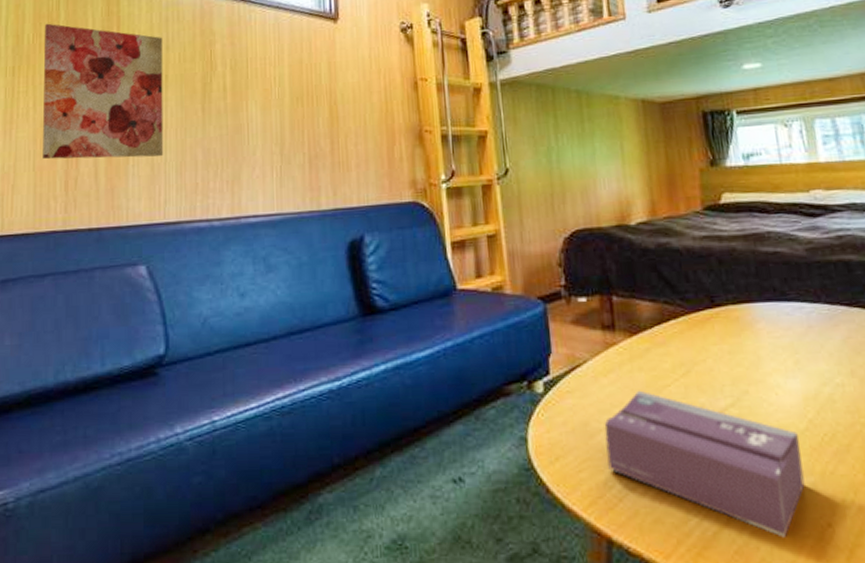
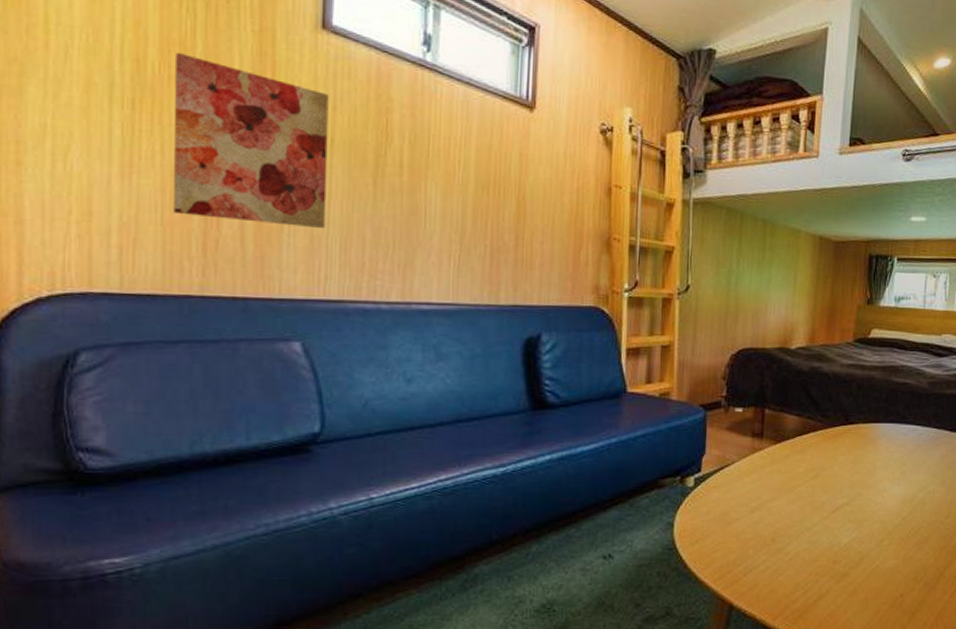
tissue box: present [604,390,805,538] -> none [739,488,893,604]

